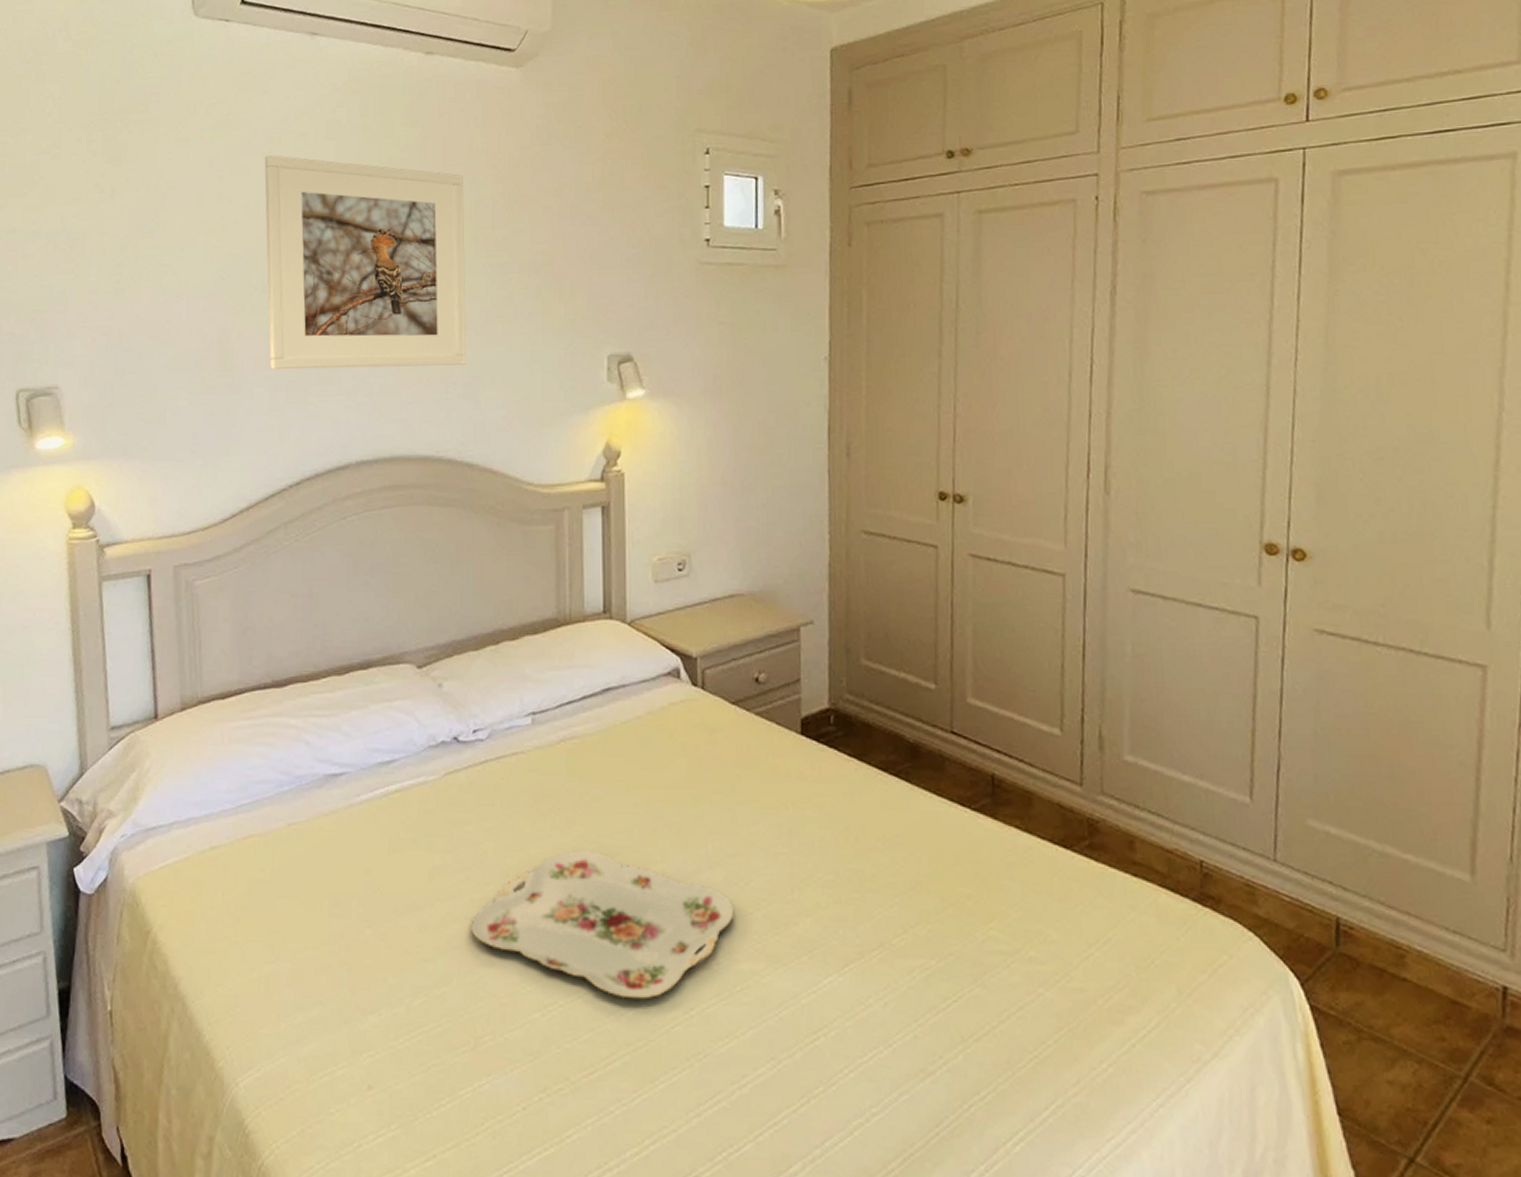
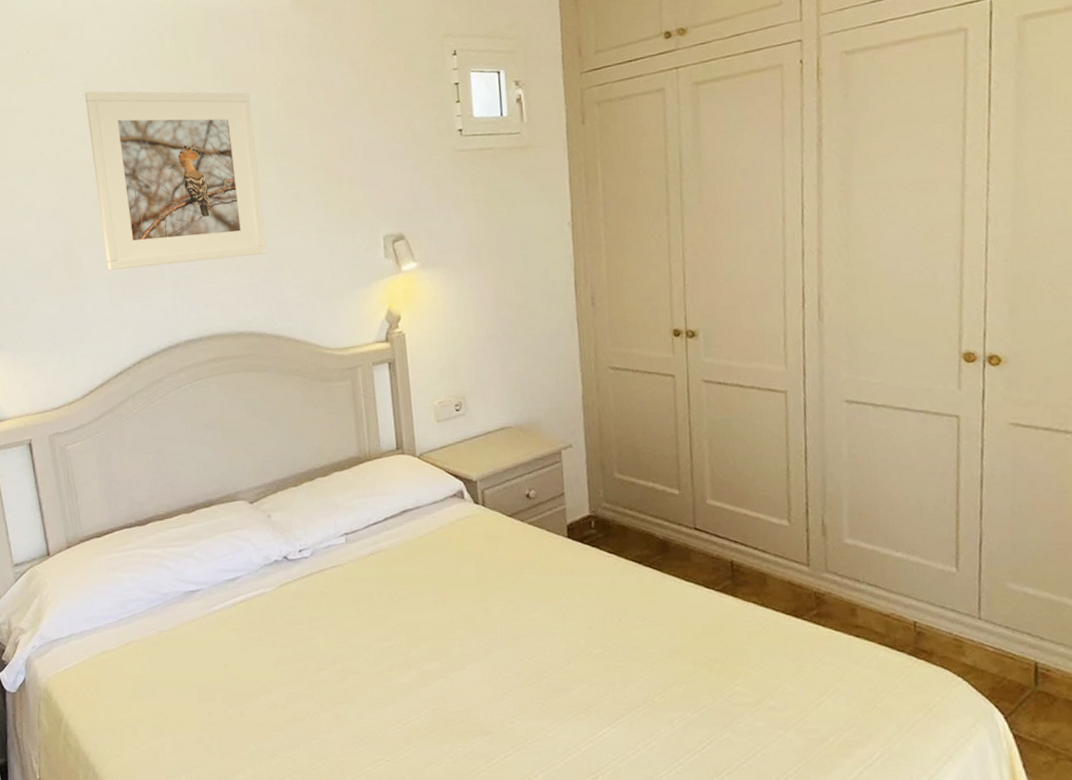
serving tray: present [471,851,735,1000] -> none [311,640,522,753]

